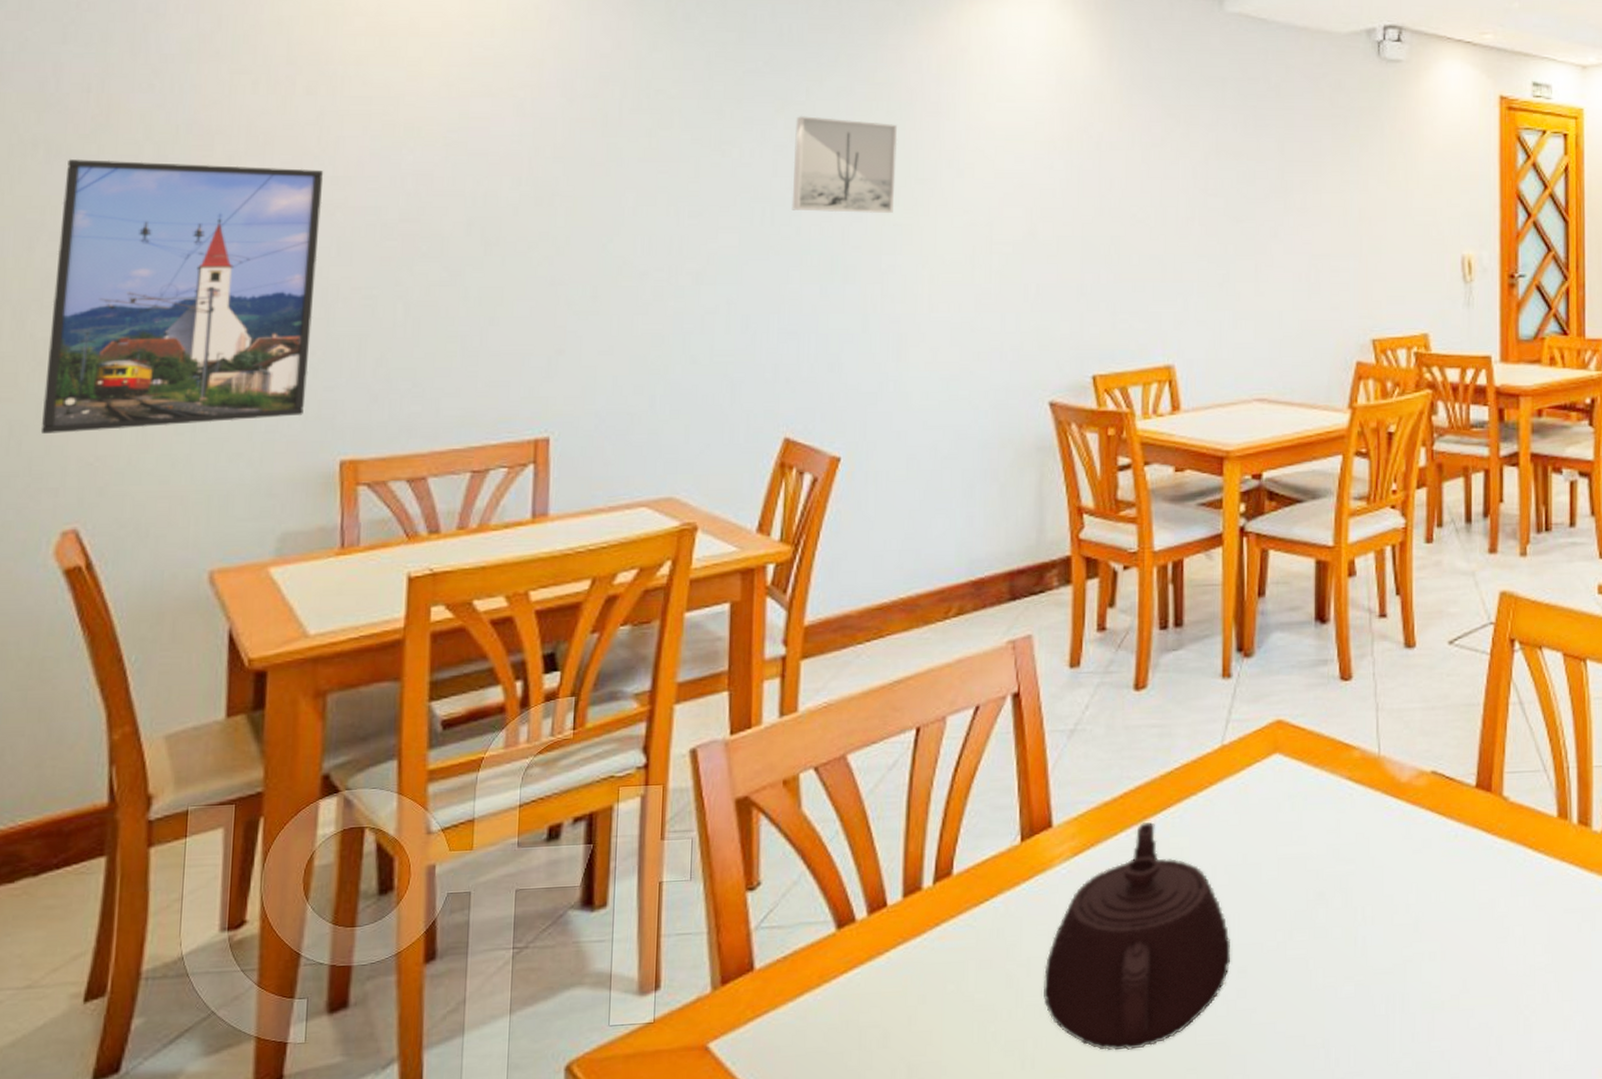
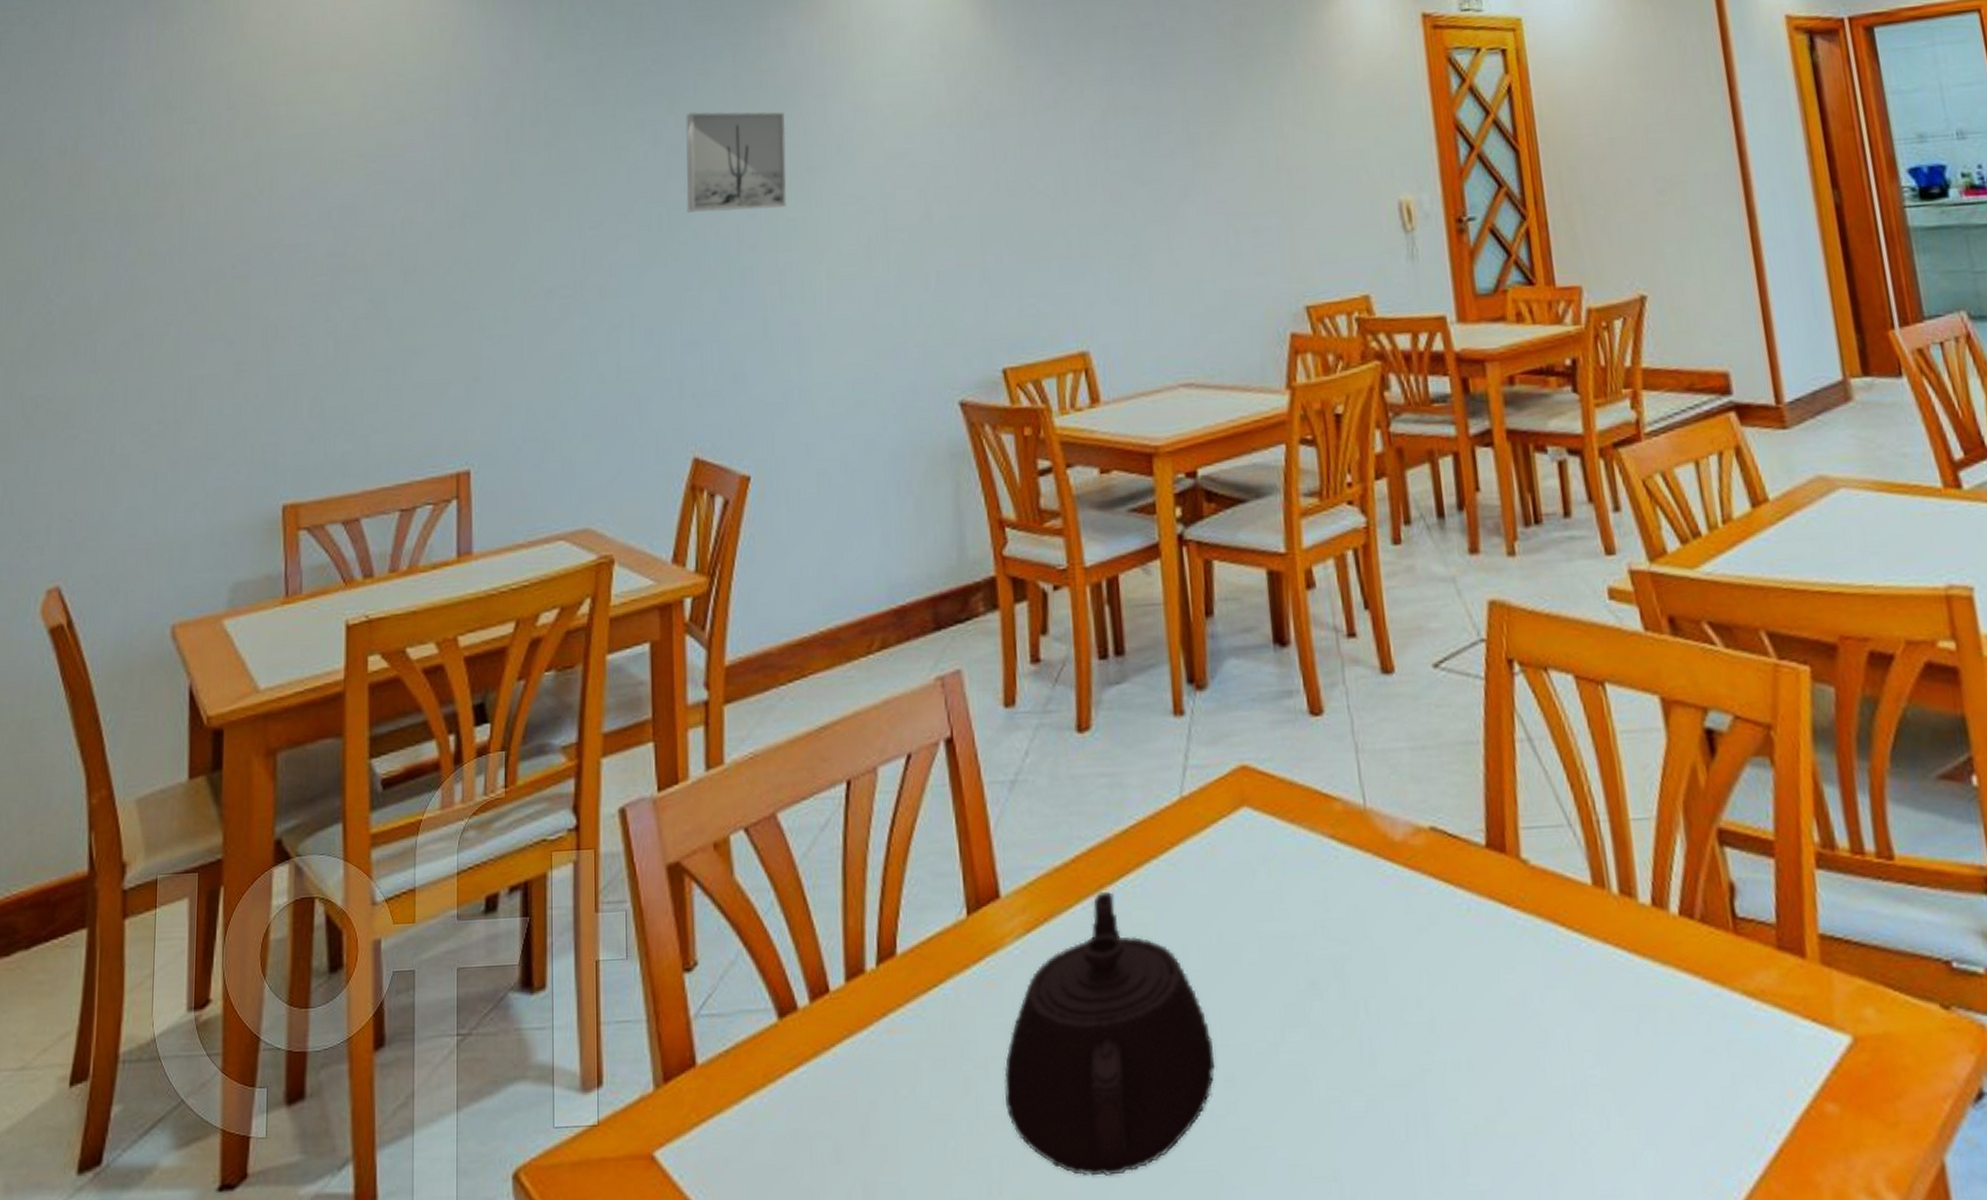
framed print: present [40,159,324,434] -> none [29,211,261,492]

